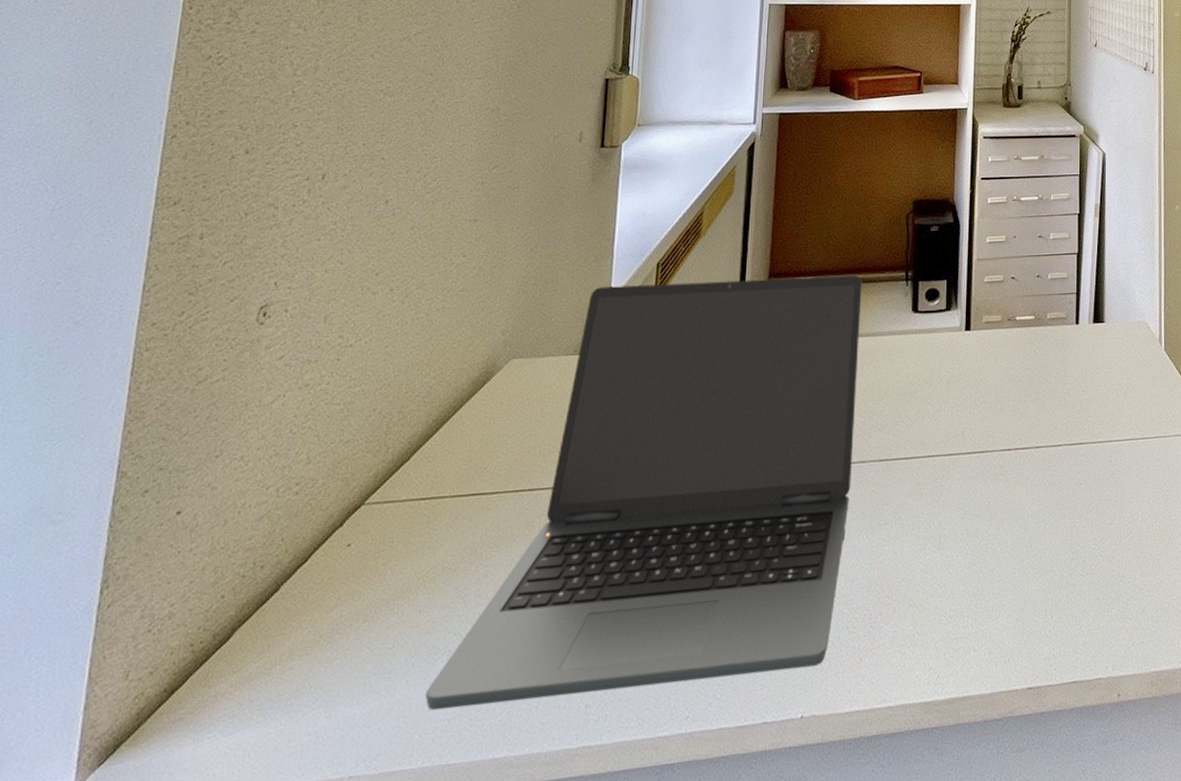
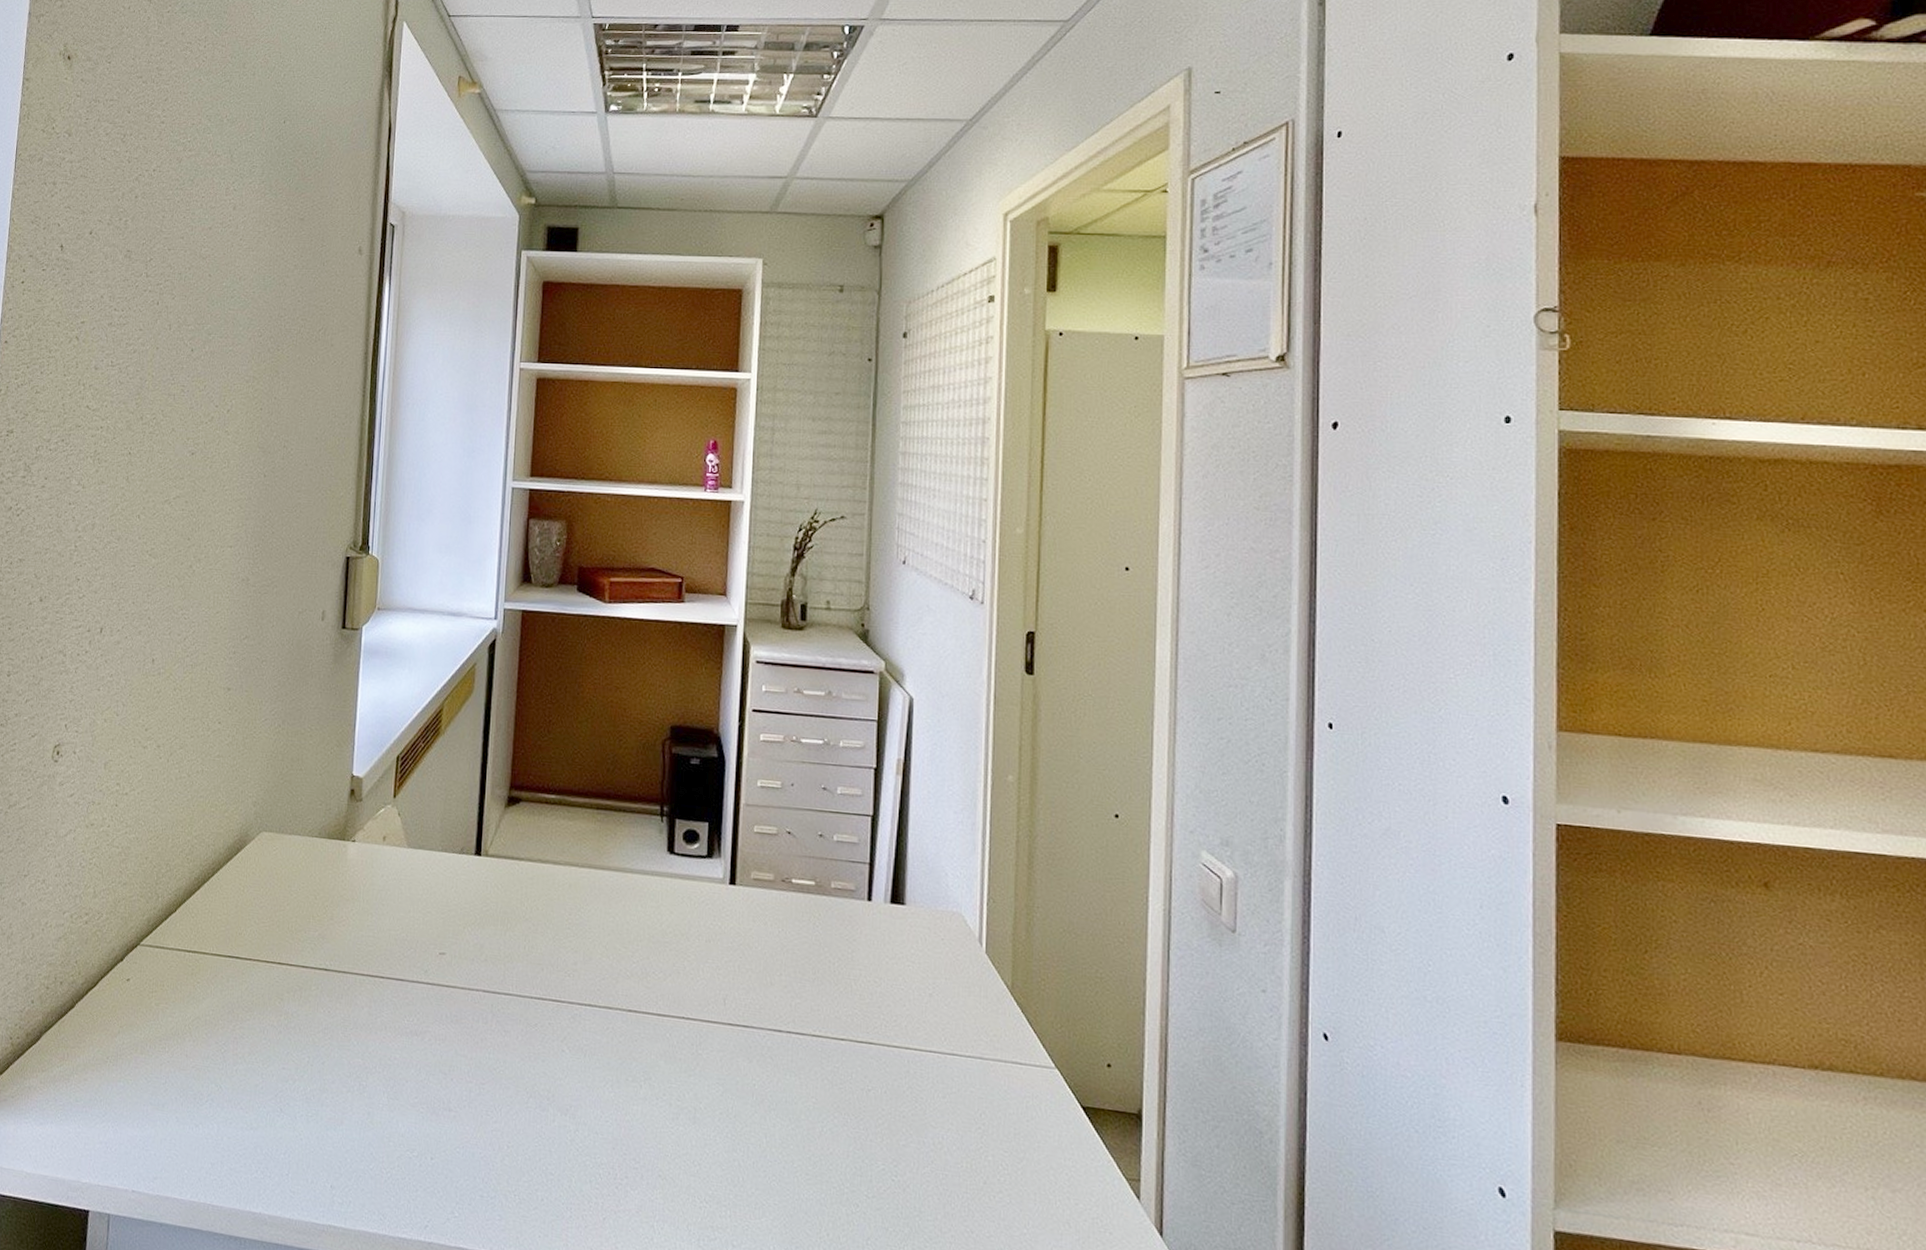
laptop: present [425,275,862,710] -> none [192,773,611,1212]

